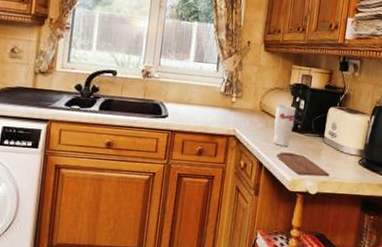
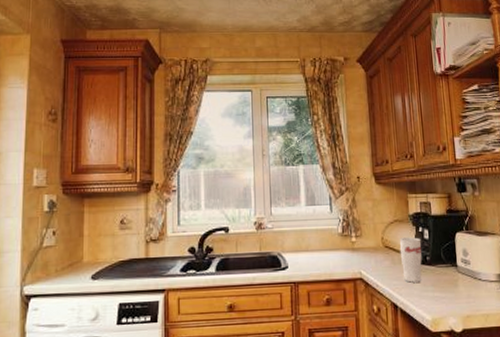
cutting board: present [276,152,330,177] -> none [410,288,472,312]

